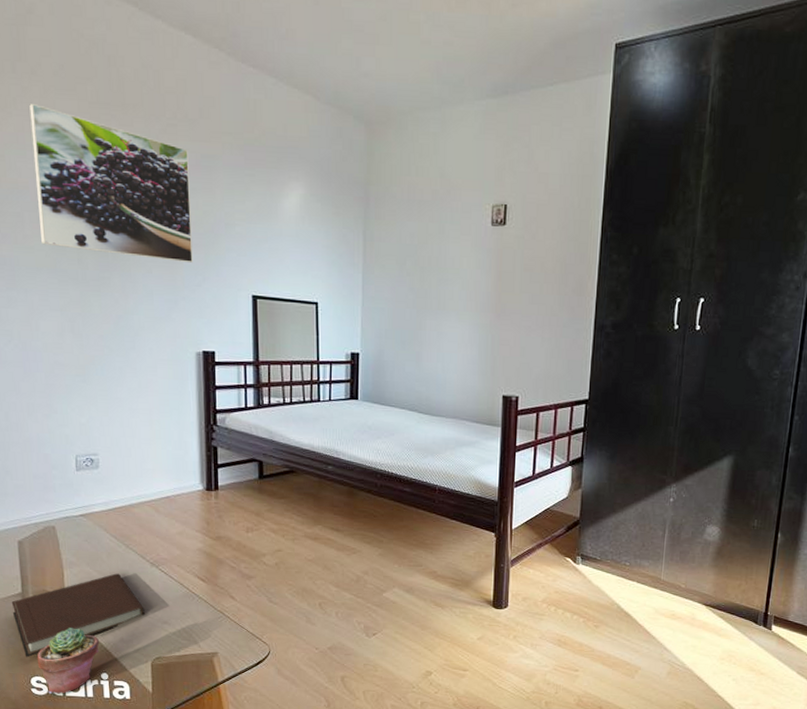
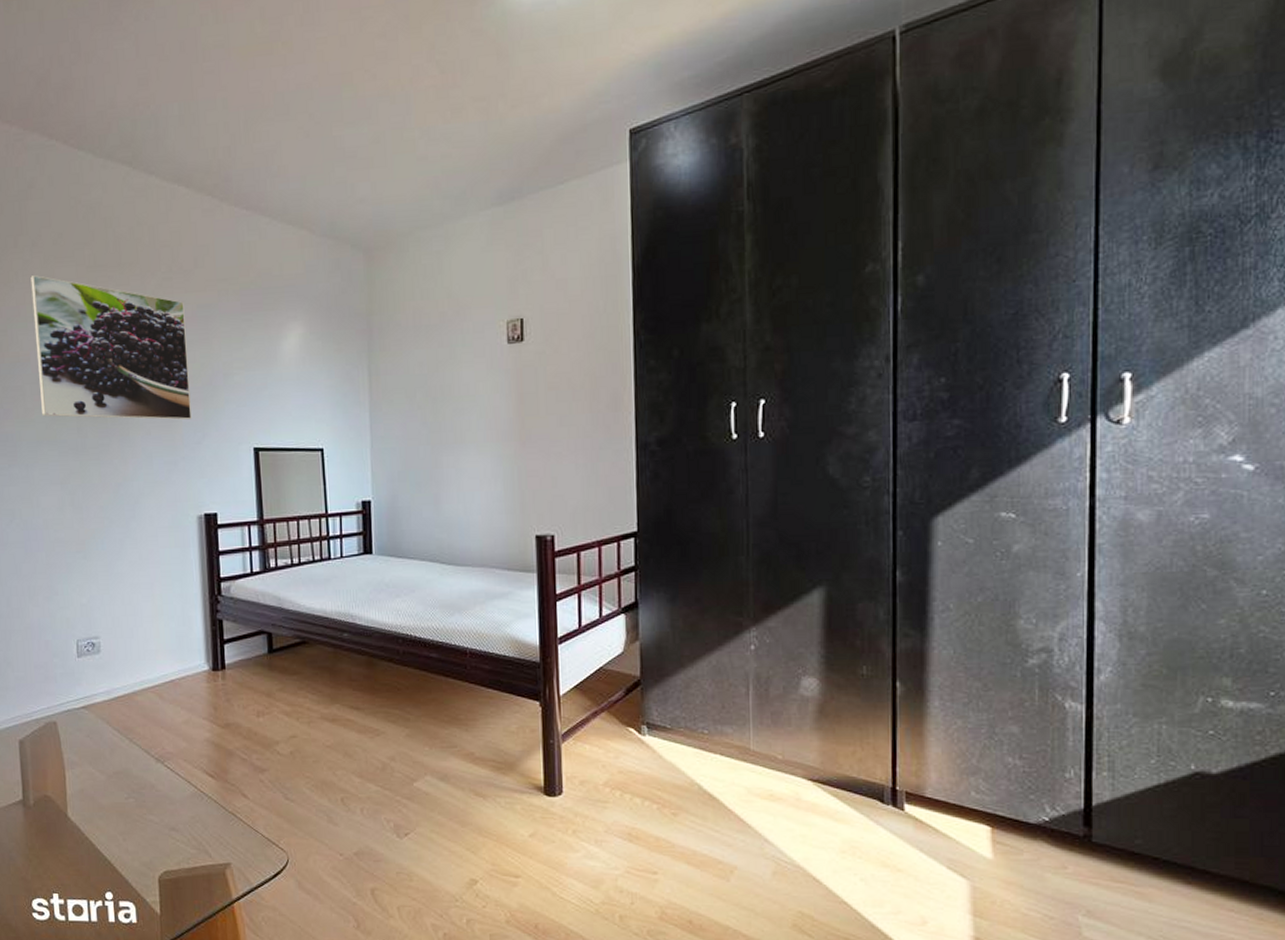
notebook: present [11,573,145,658] -> none [12,773,151,876]
potted succulent: present [37,628,100,694] -> none [38,839,104,919]

